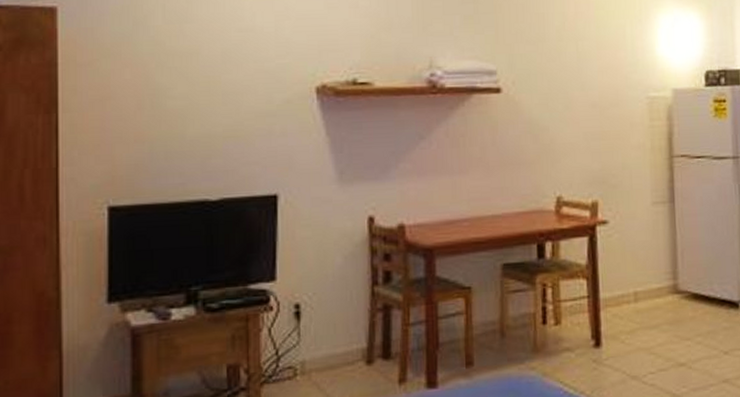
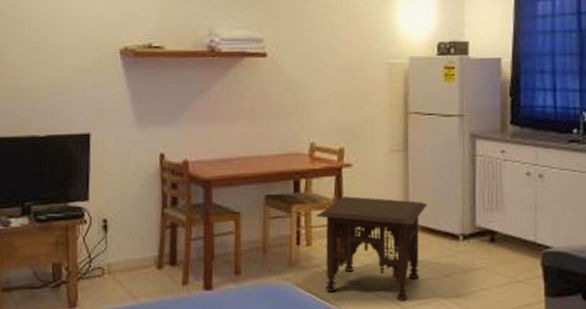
side table: none [566,260,700,388] -> present [317,196,428,302]

